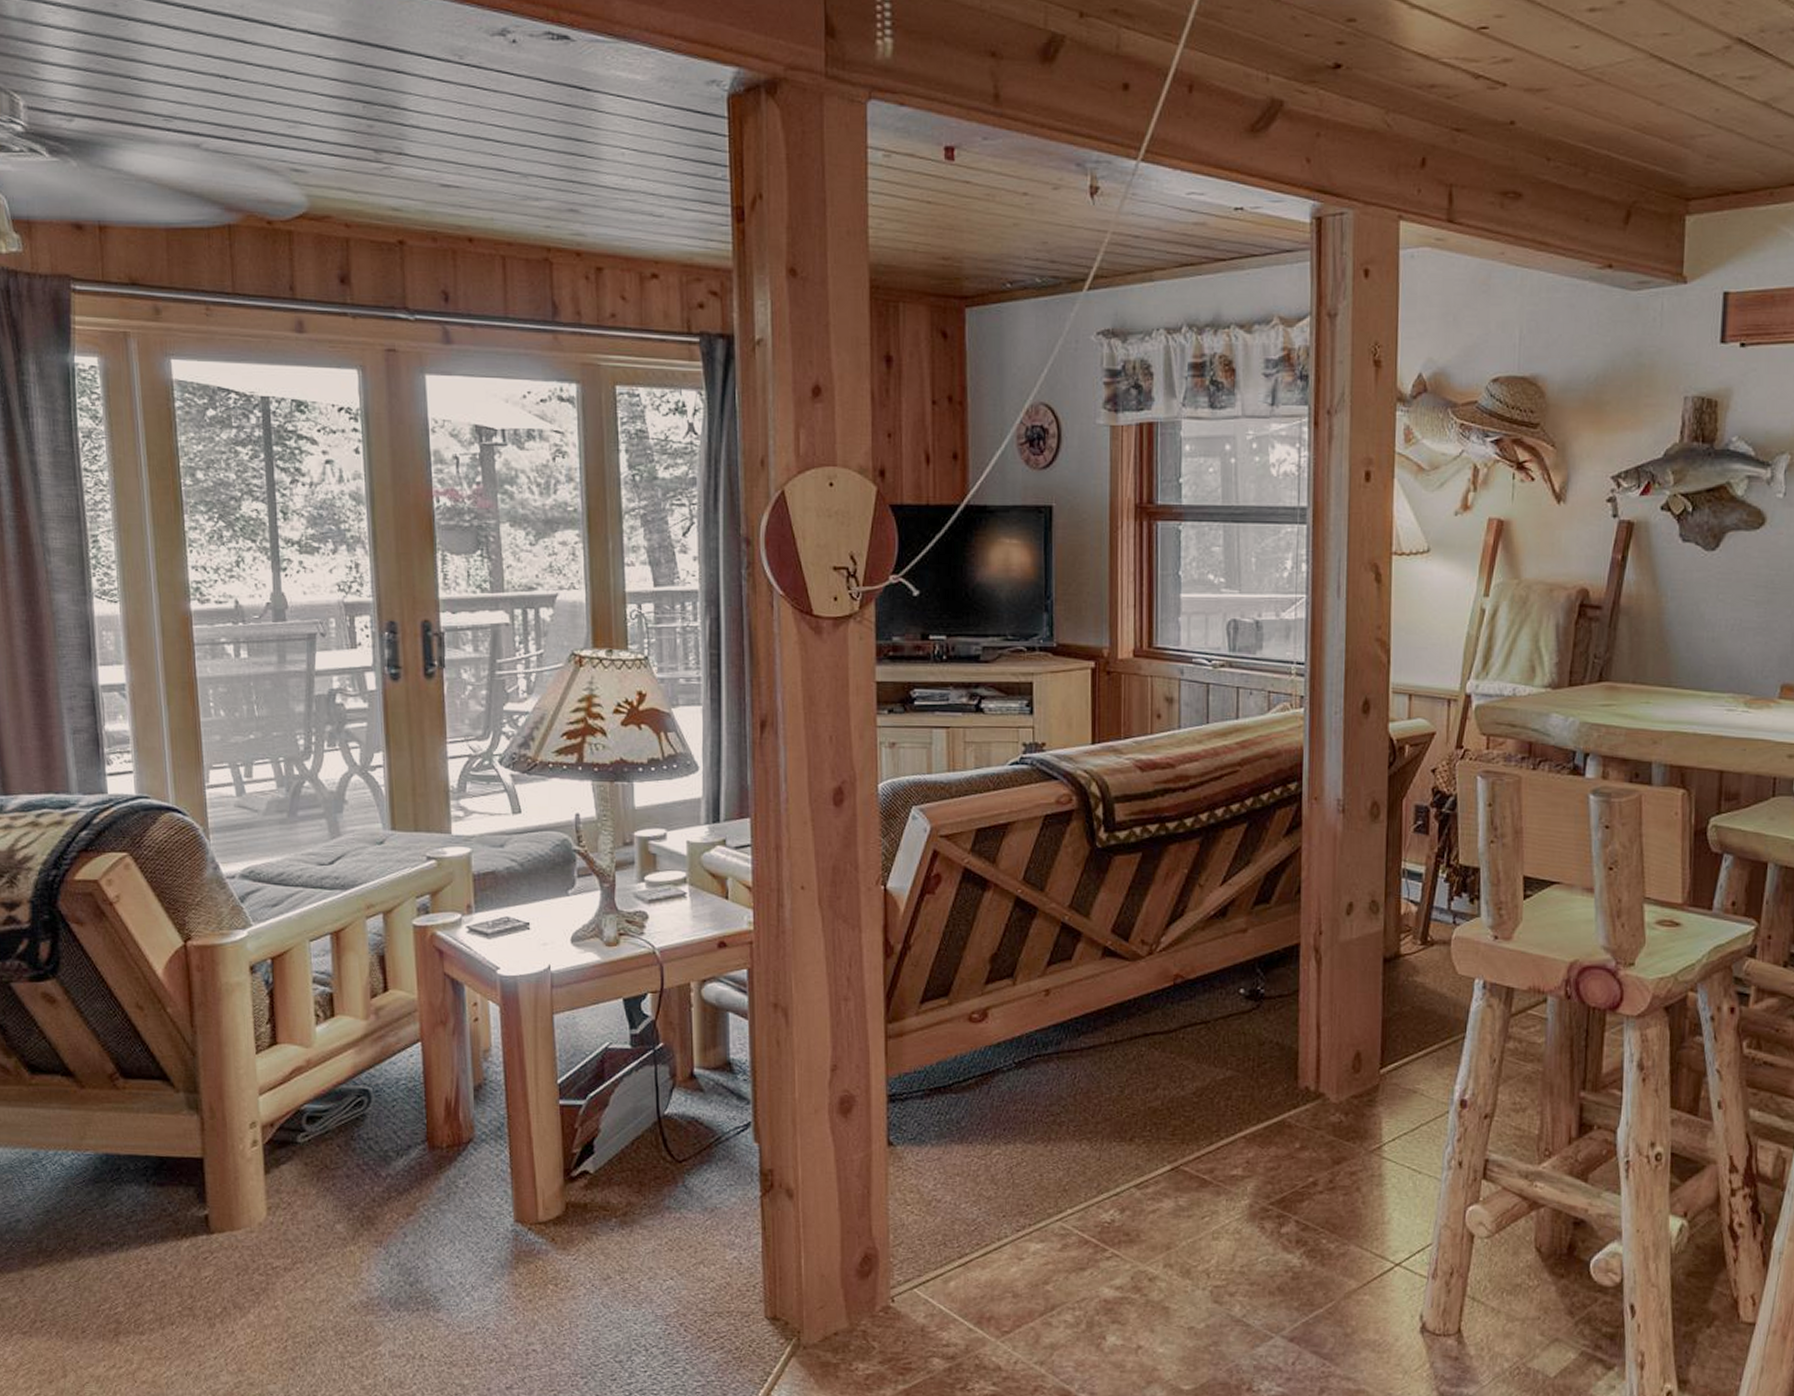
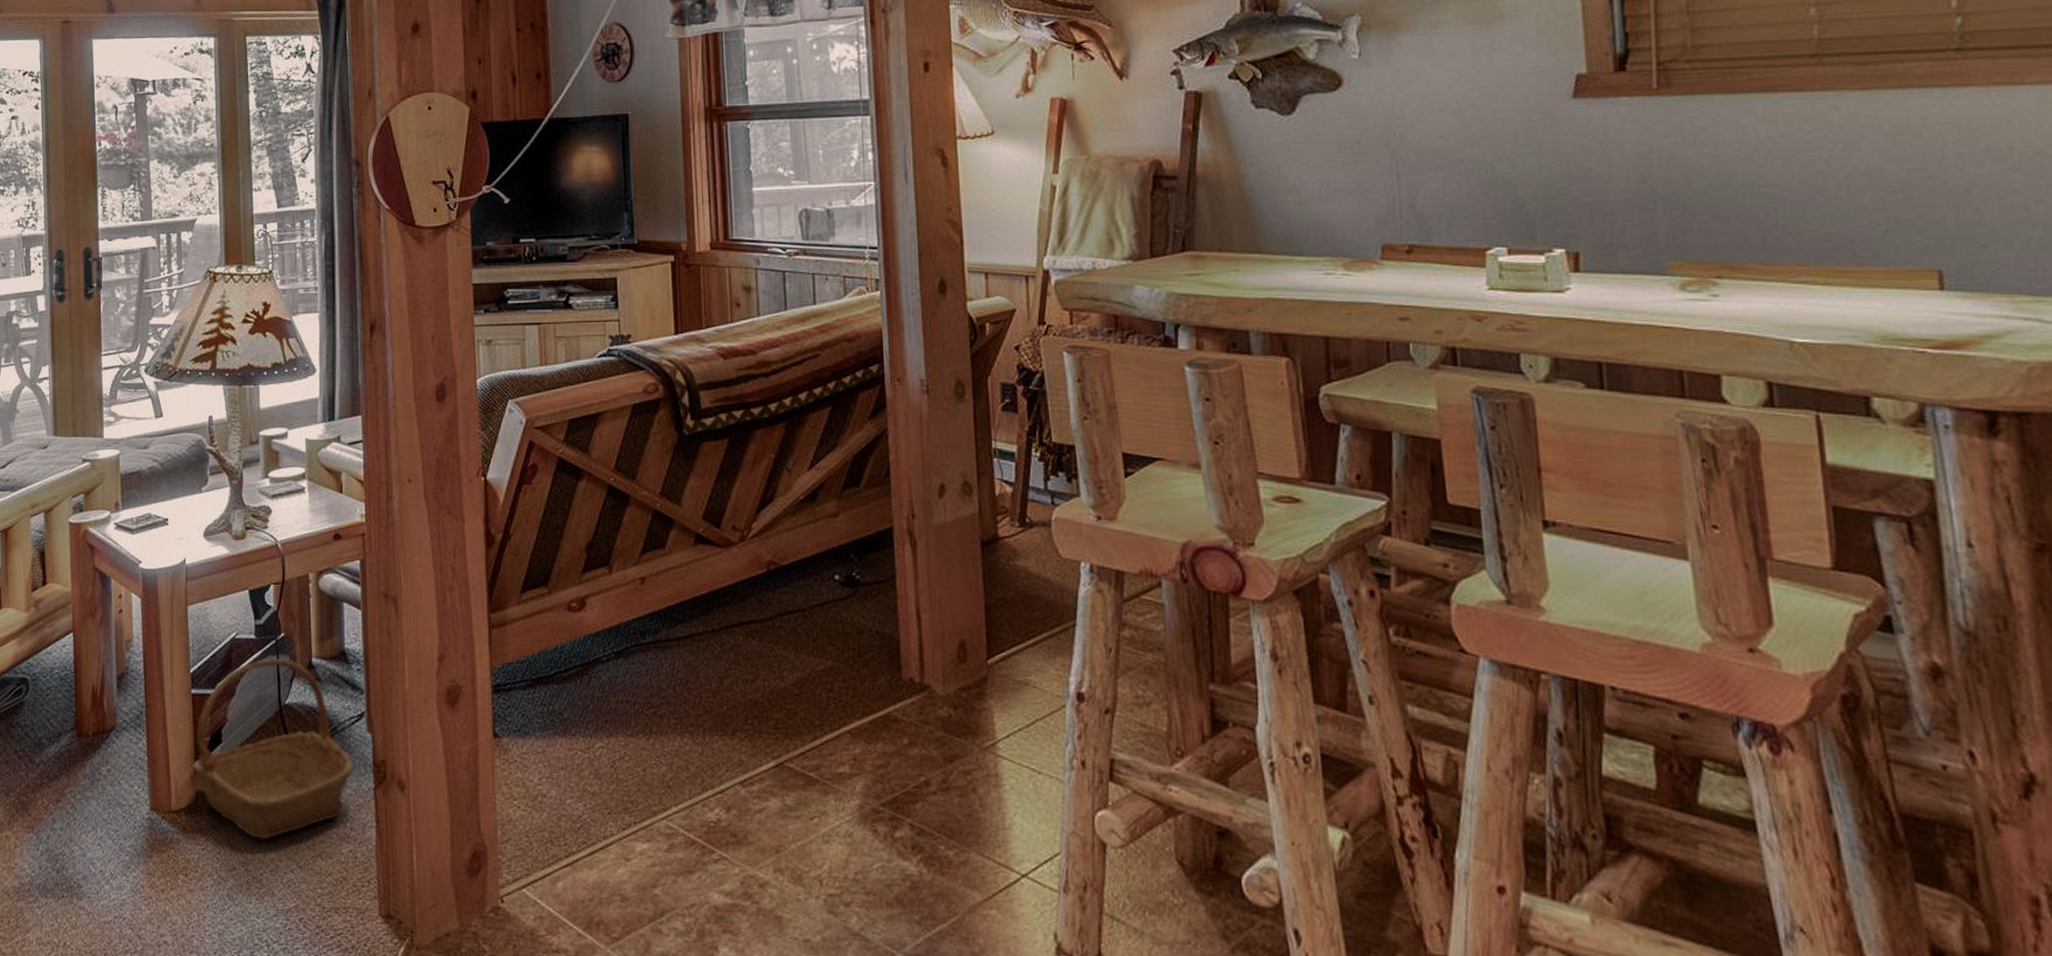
basket: none [562,1069,738,1249] -> present [193,658,353,841]

